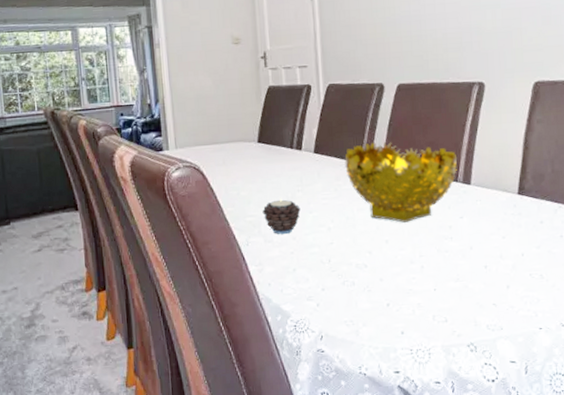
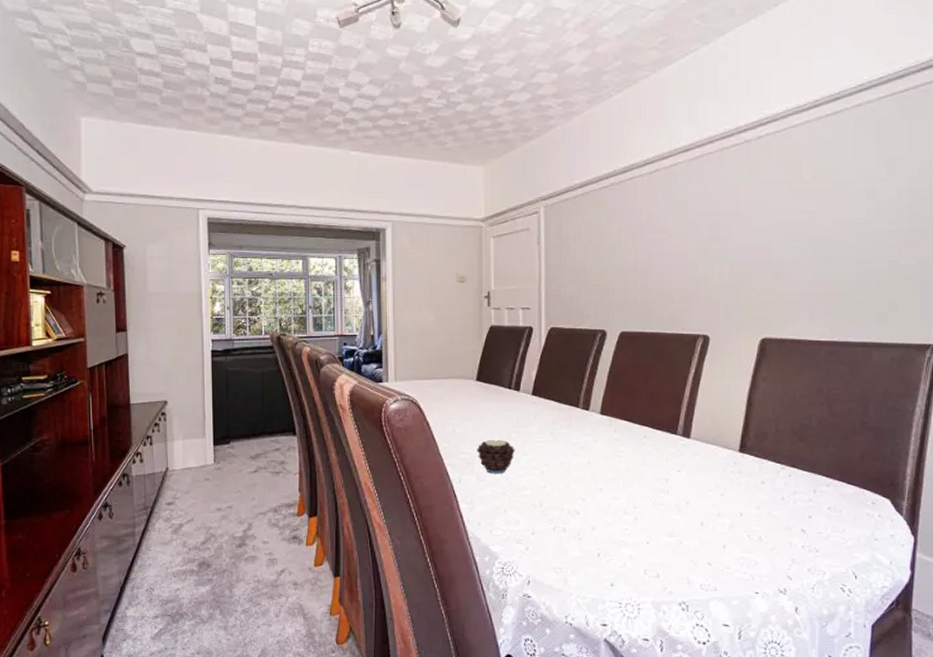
decorative bowl: present [345,142,458,223] -> none [562,388,678,472]

